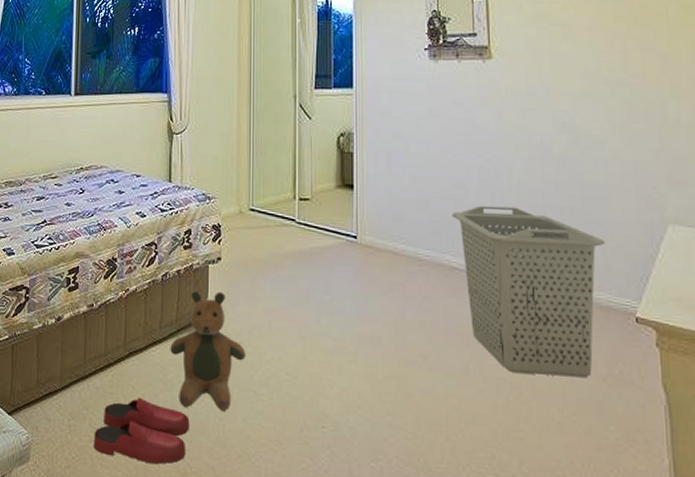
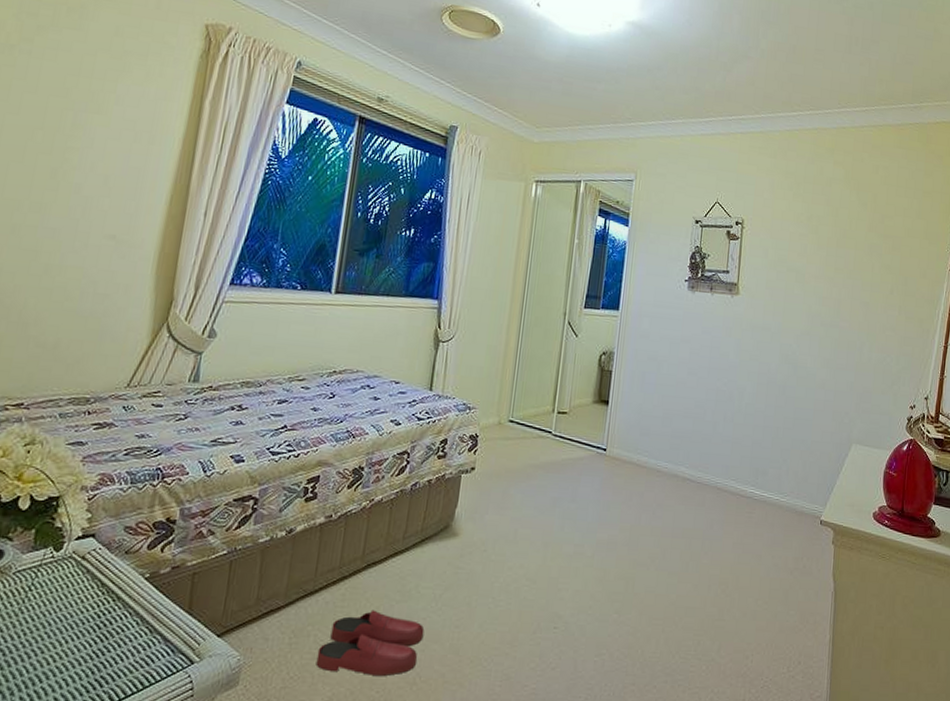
teddy bear: present [170,289,246,411] -> none [411,499,490,618]
laundry basket: present [451,205,605,378] -> none [689,423,806,572]

